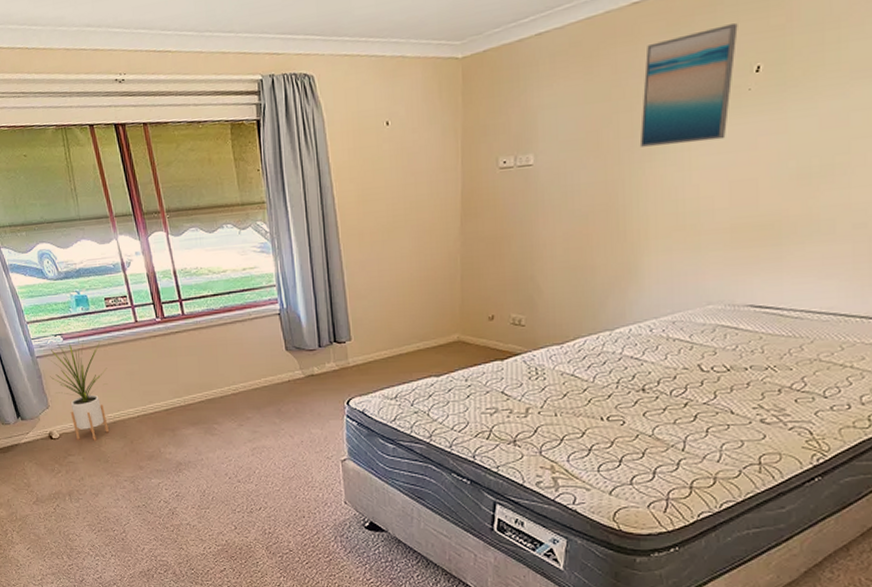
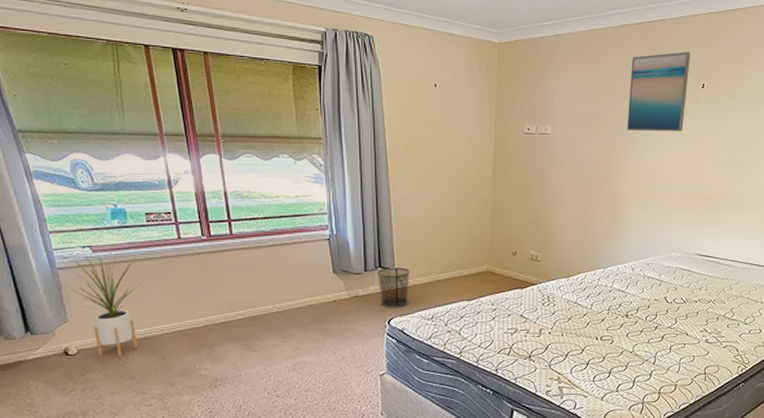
waste bin: none [332,341,369,388] -> present [377,267,410,308]

